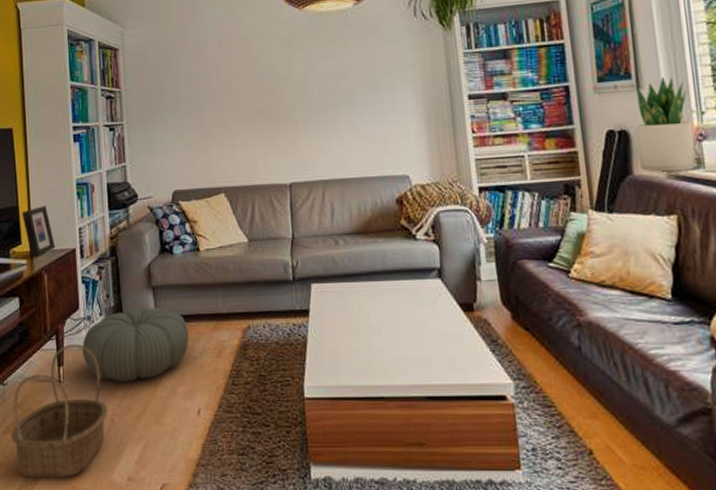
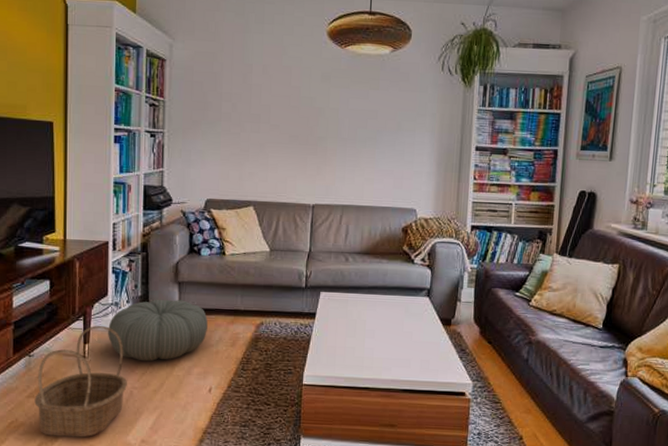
picture frame: present [22,206,56,258] -> none [57,199,89,246]
planter: present [634,77,696,172] -> none [599,153,646,230]

